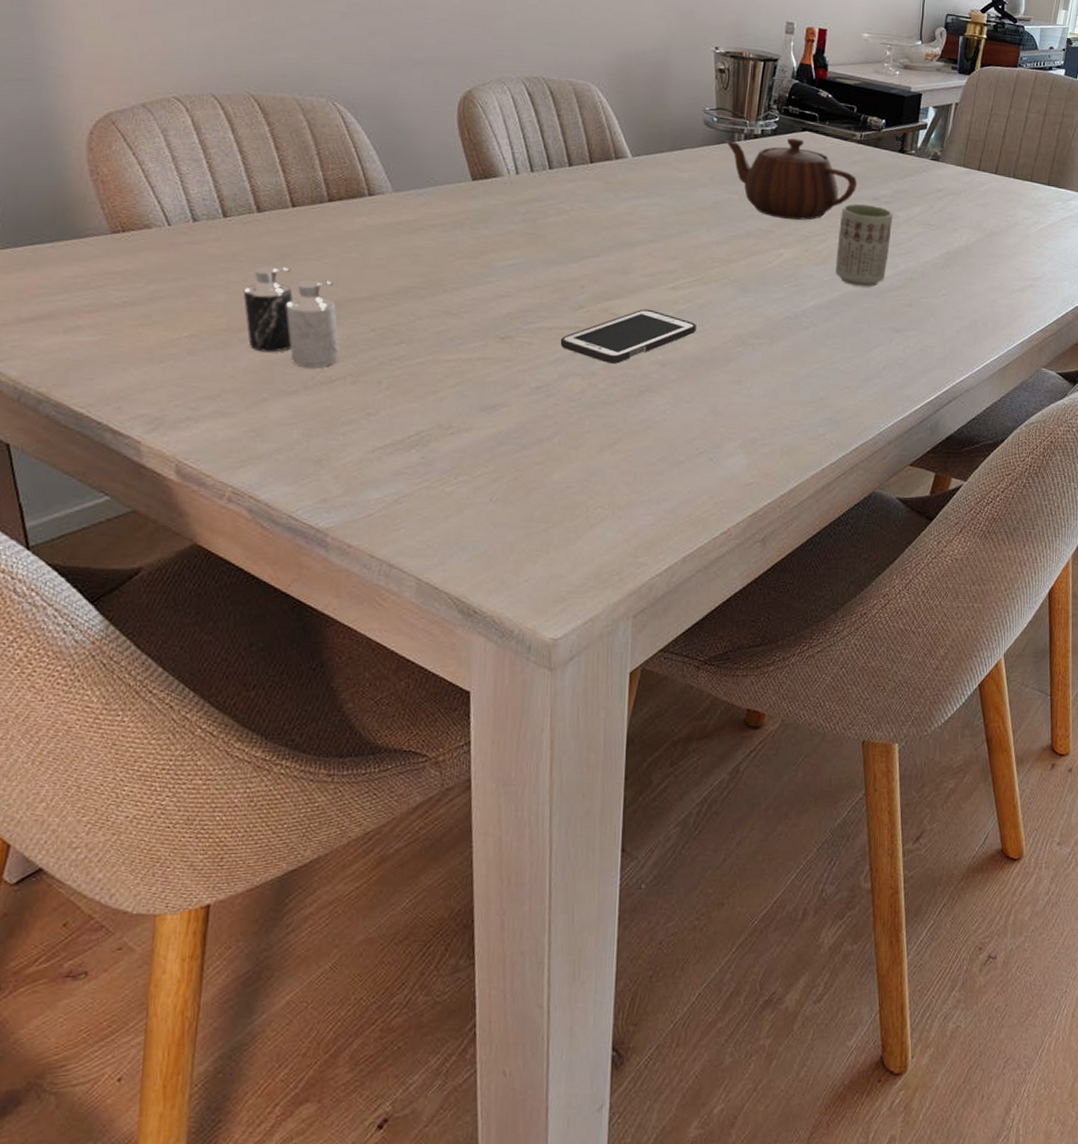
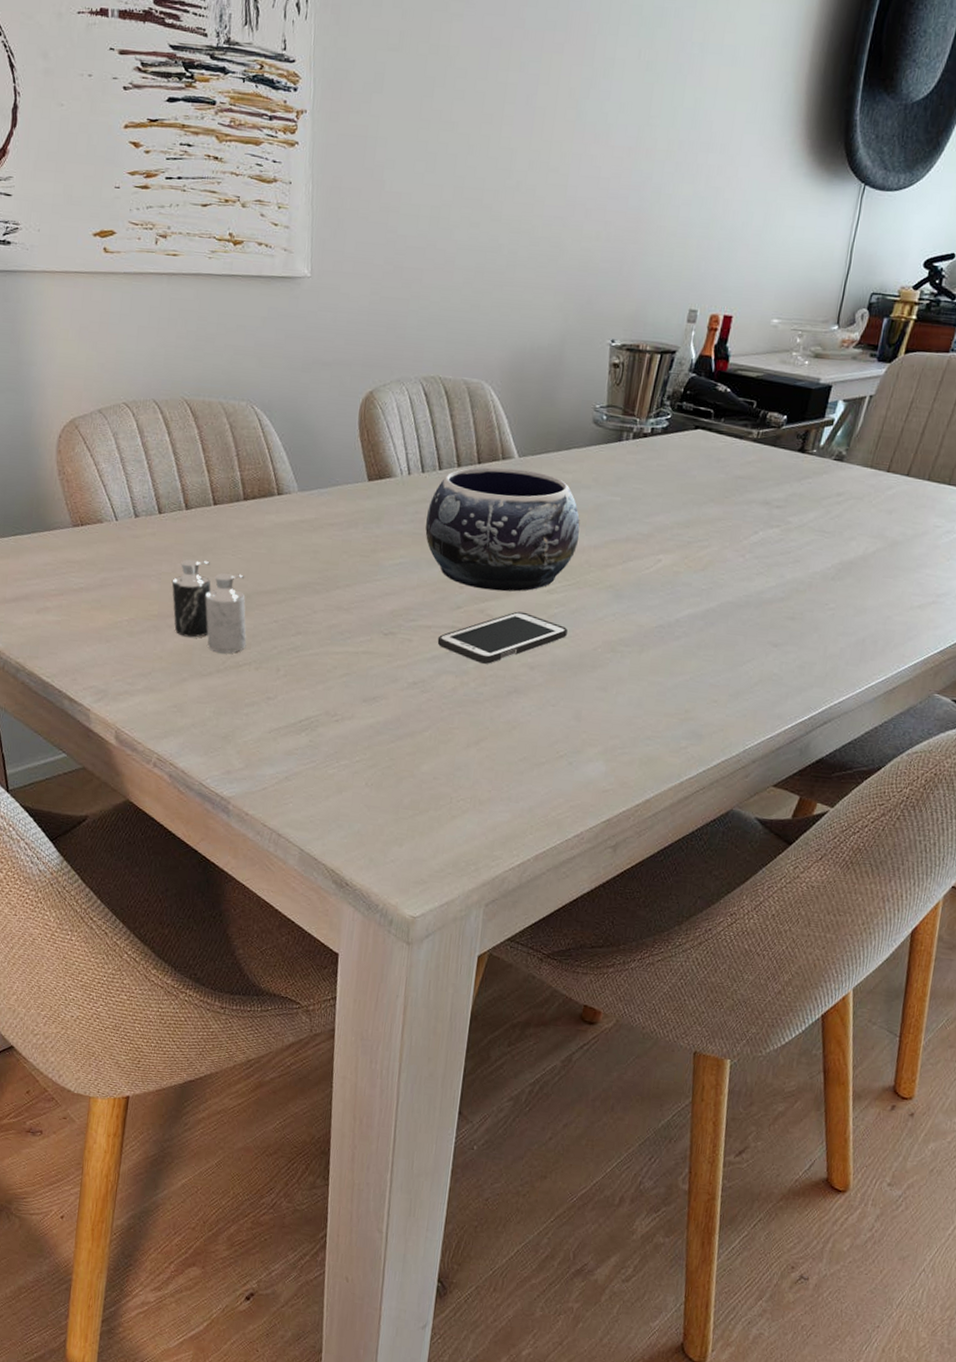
decorative bowl: none [538,166,700,290] -> present [425,467,580,592]
teapot: present [725,137,858,220] -> none [613,436,749,525]
cup: present [835,204,894,287] -> none [714,508,785,598]

